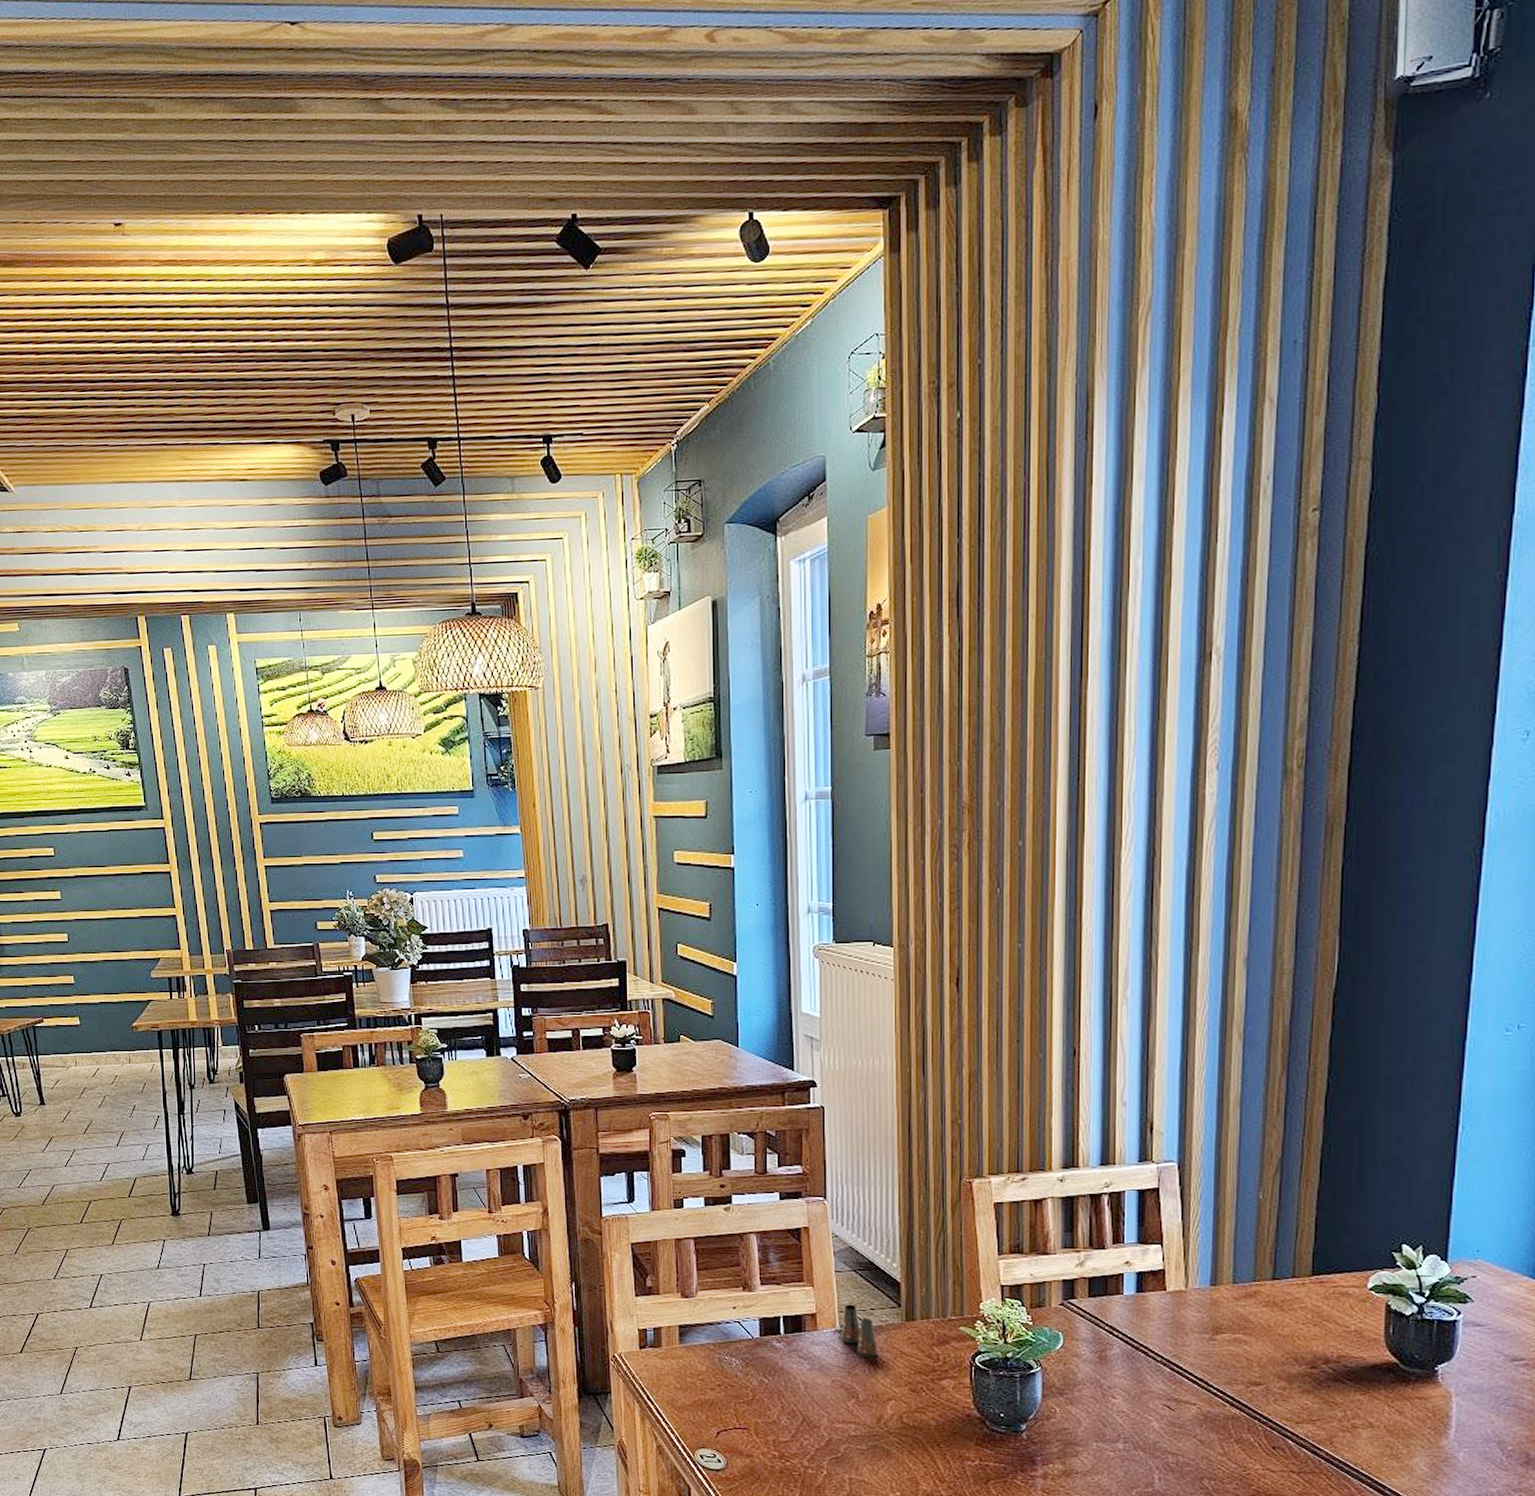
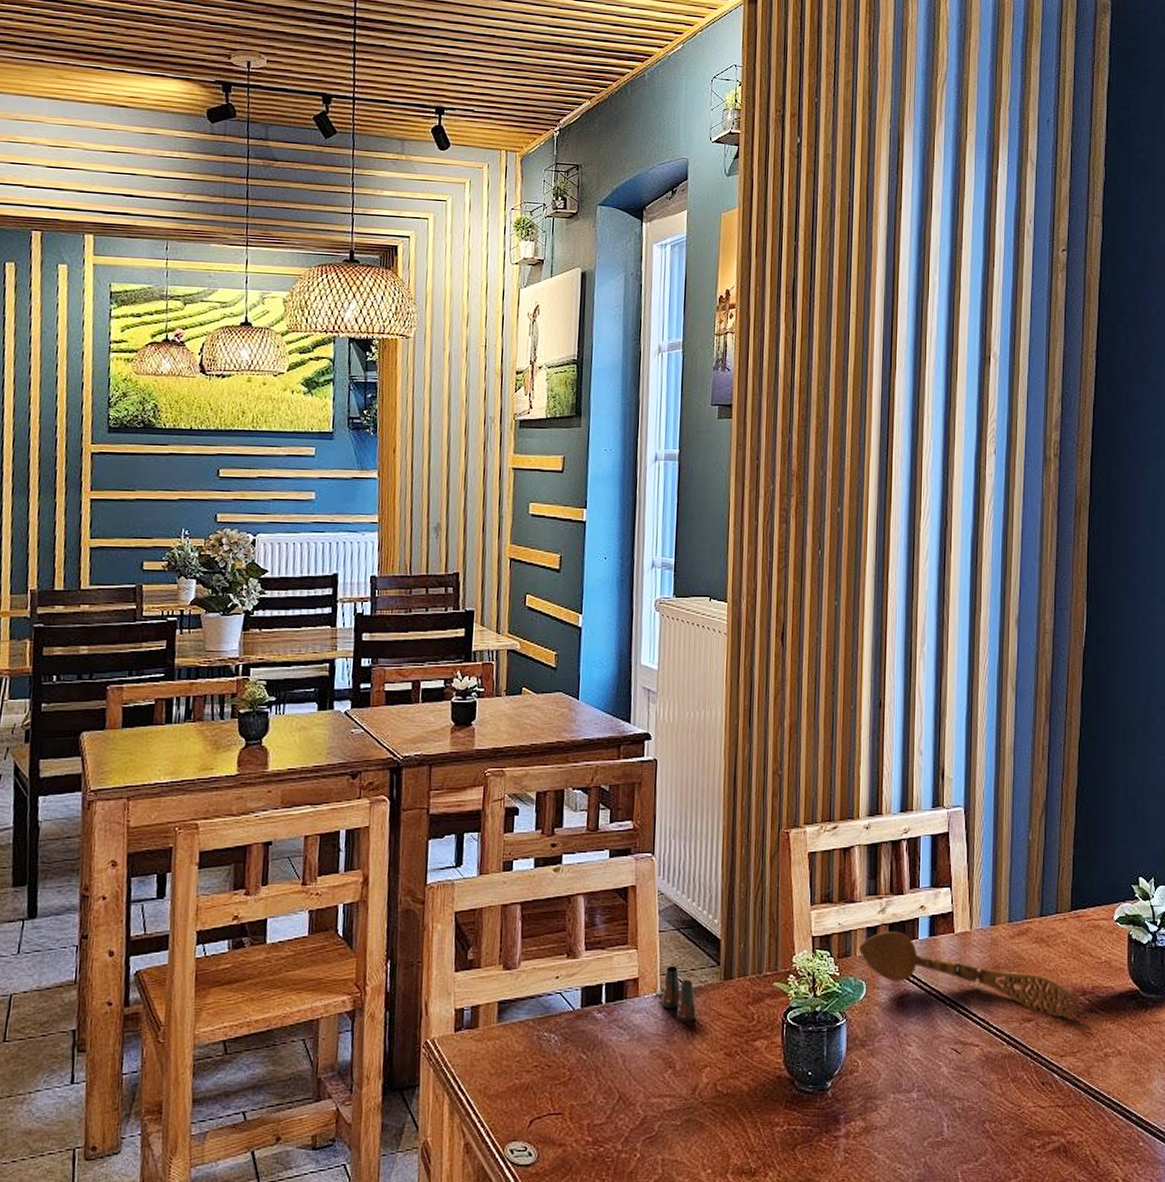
wooden spoon: none [1053,1285,1323,1384] -> present [858,932,1081,1017]

